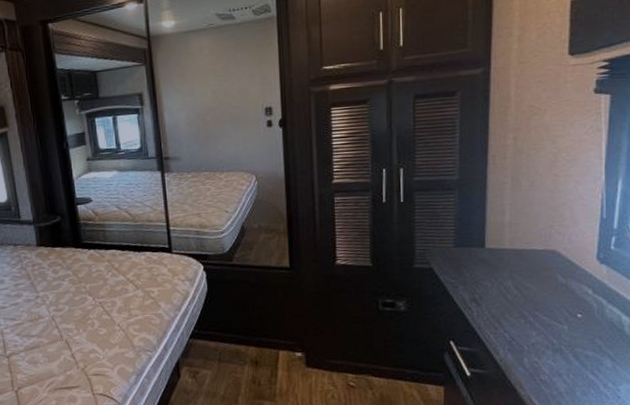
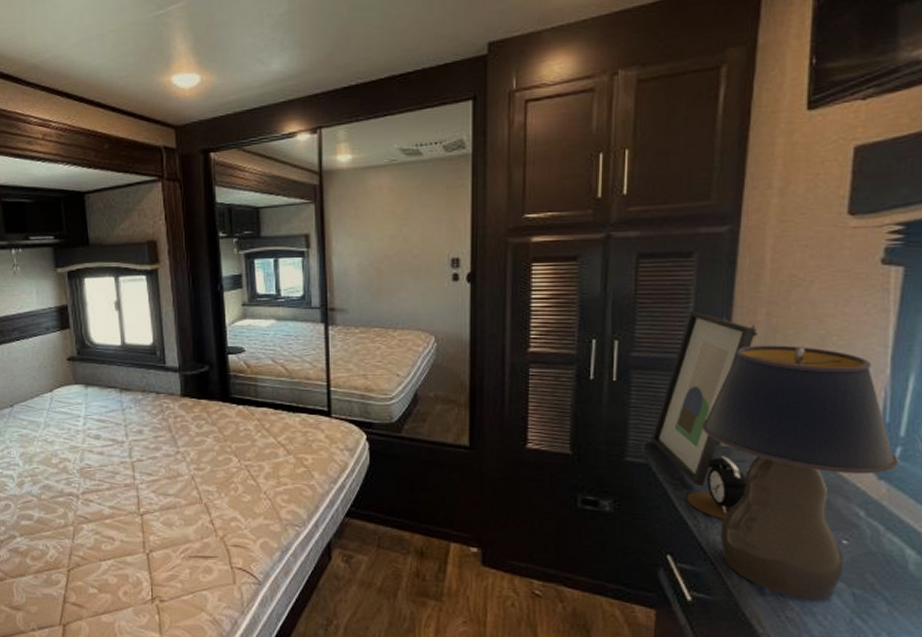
picture frame: none [433,140,508,283] -> present [651,311,758,487]
alarm clock: none [462,256,506,307] -> present [686,456,747,519]
table lamp: none [470,162,614,366] -> present [701,345,900,602]

